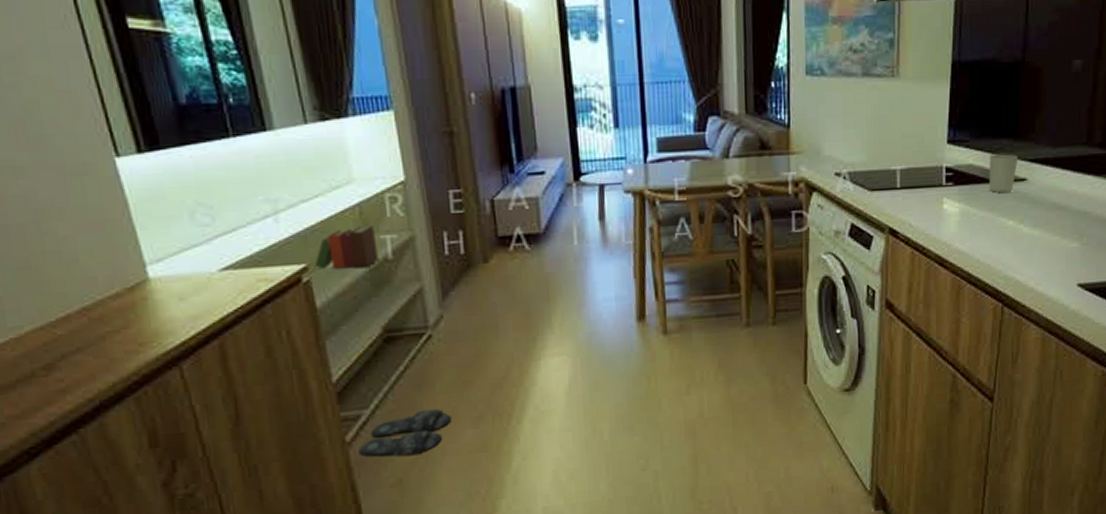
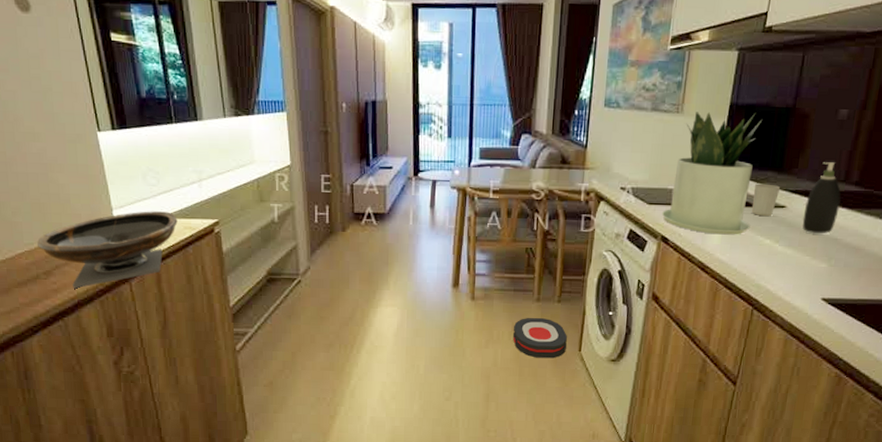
bowl: none [27,260,247,385] -> present [36,211,178,289]
books: present [314,226,379,270] -> none [223,196,268,227]
slippers: present [358,408,452,457] -> none [244,334,311,366]
robot vacuum: none [721,346,788,400] -> present [513,317,567,359]
planter: none [886,70,990,221] -> present [661,112,762,235]
soap dispenser: none [1046,122,1085,208] -> present [802,162,841,233]

